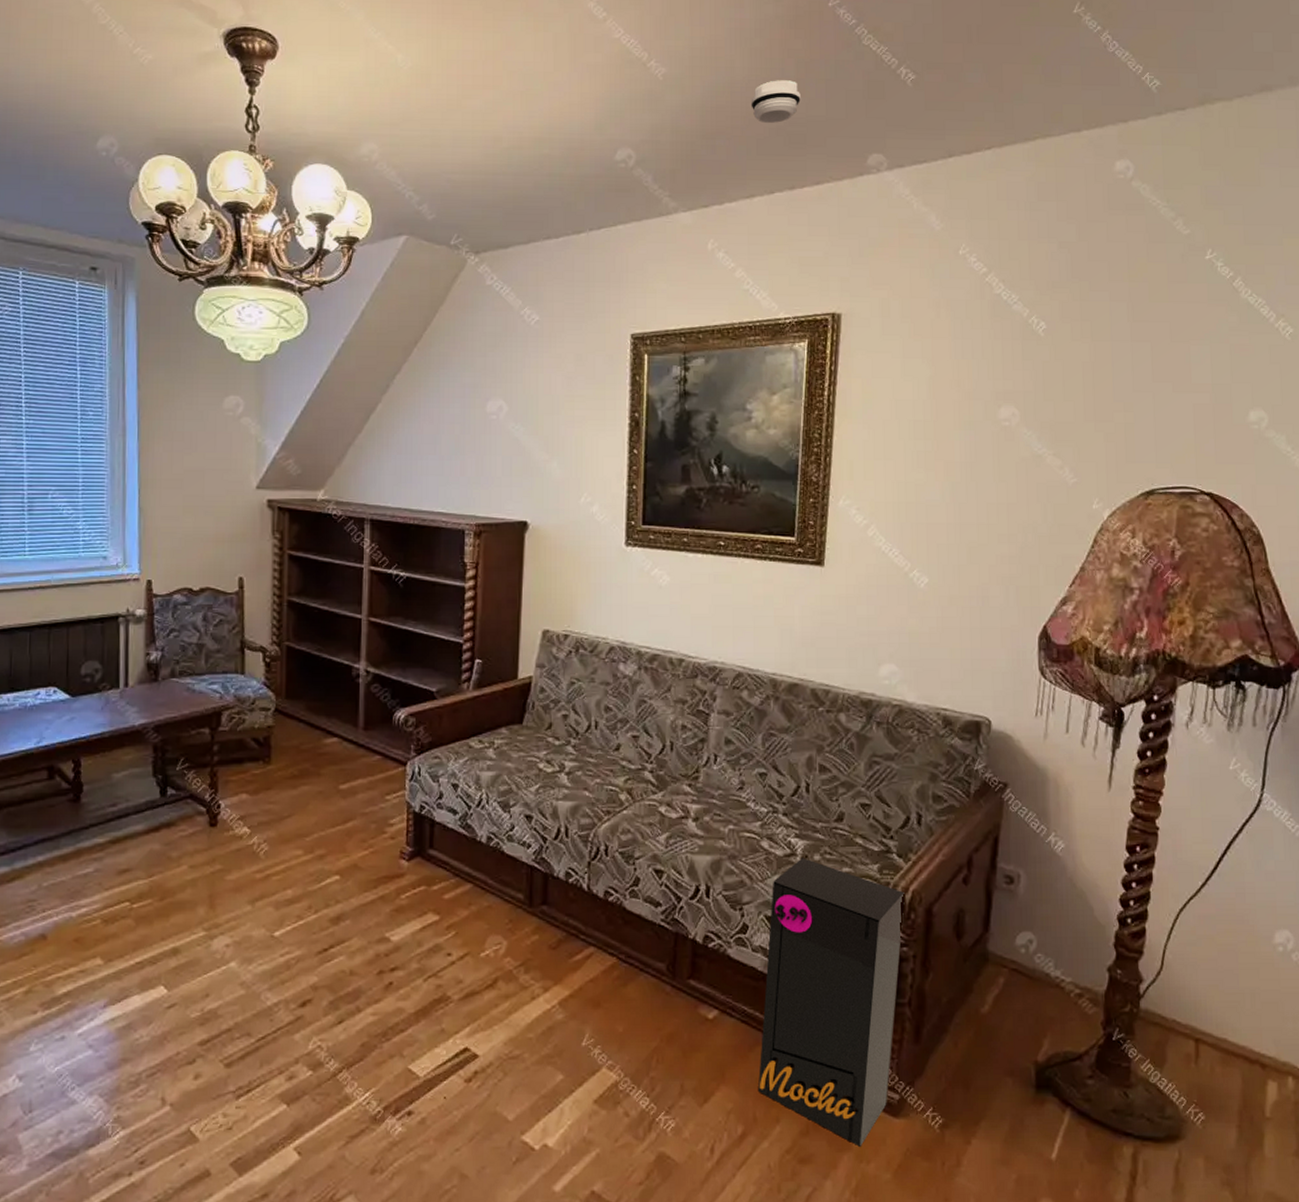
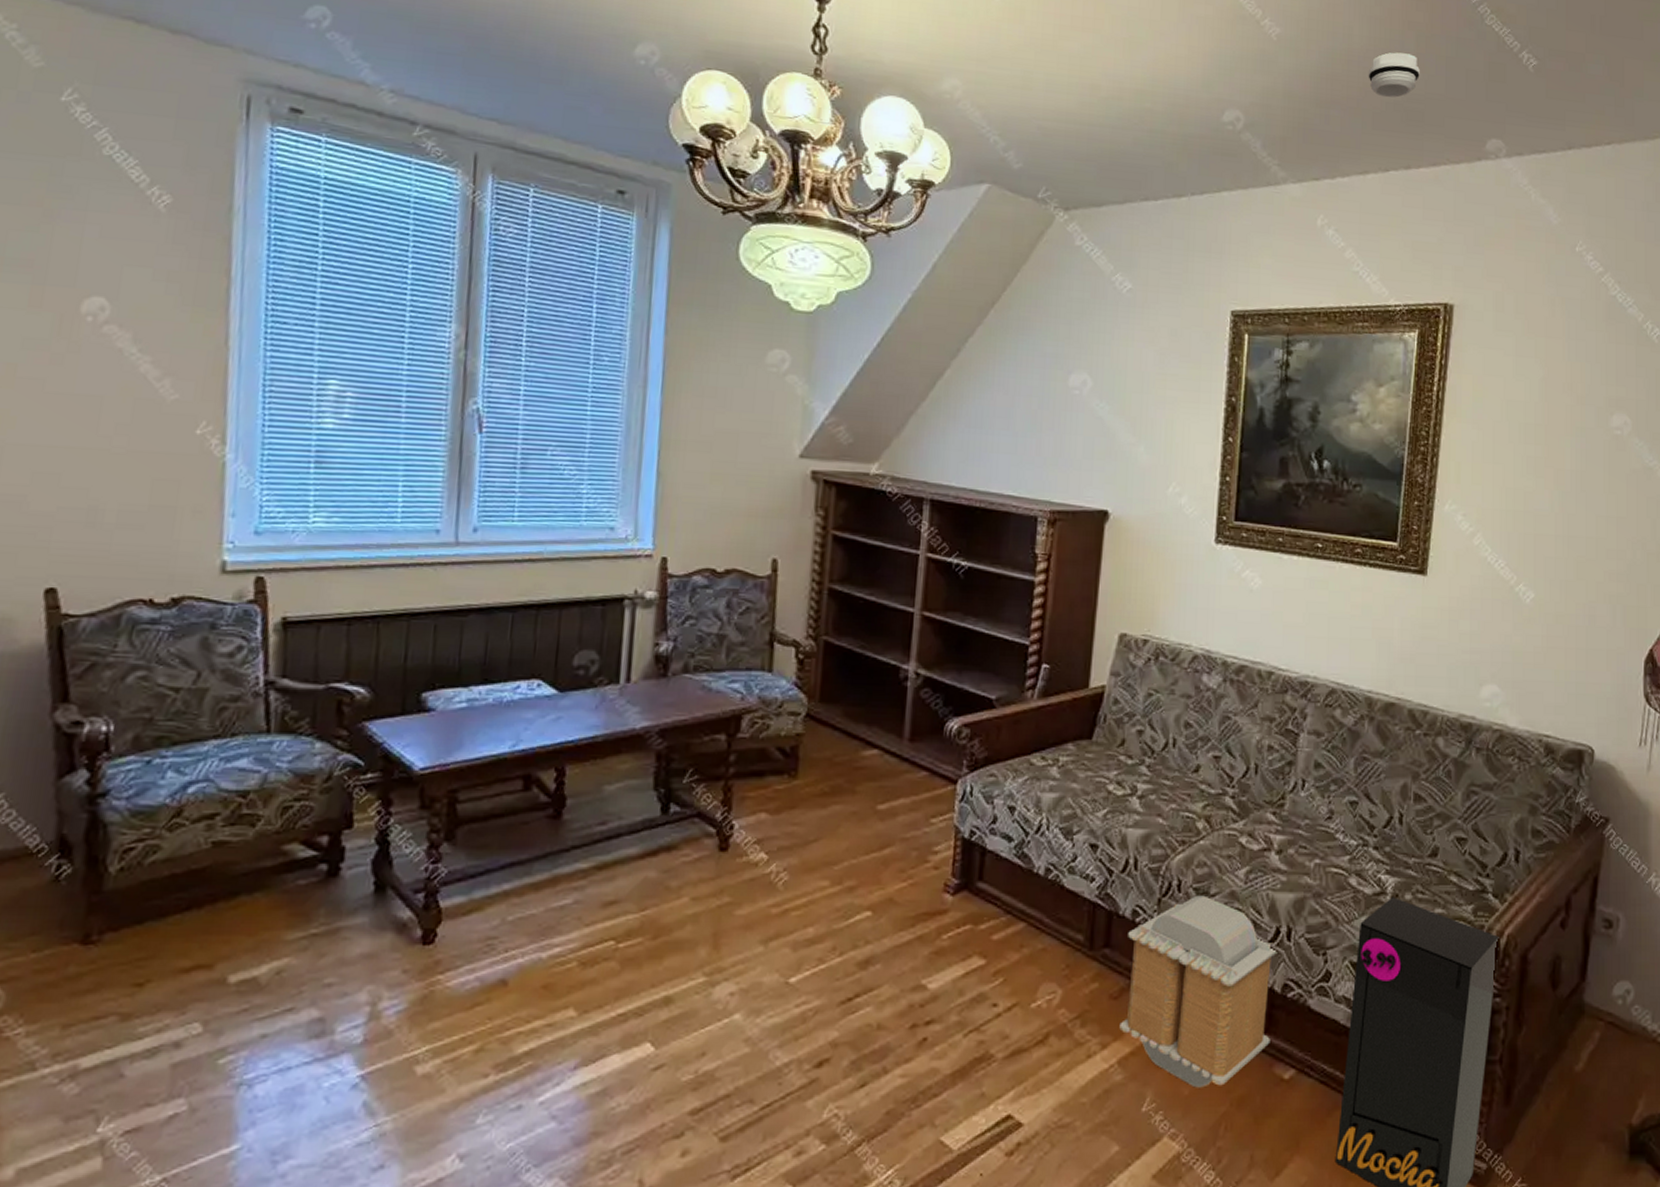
air purifier: none [559,858,698,1026] -> present [1119,895,1277,1088]

